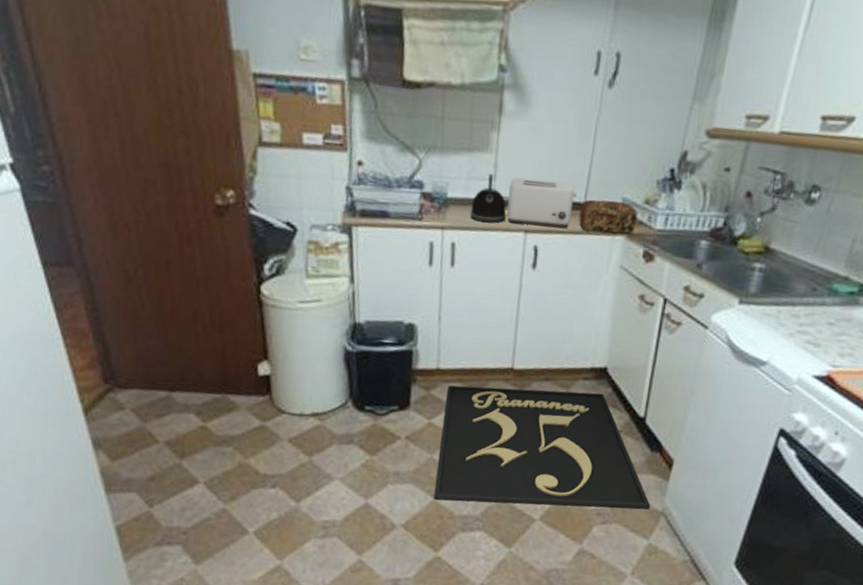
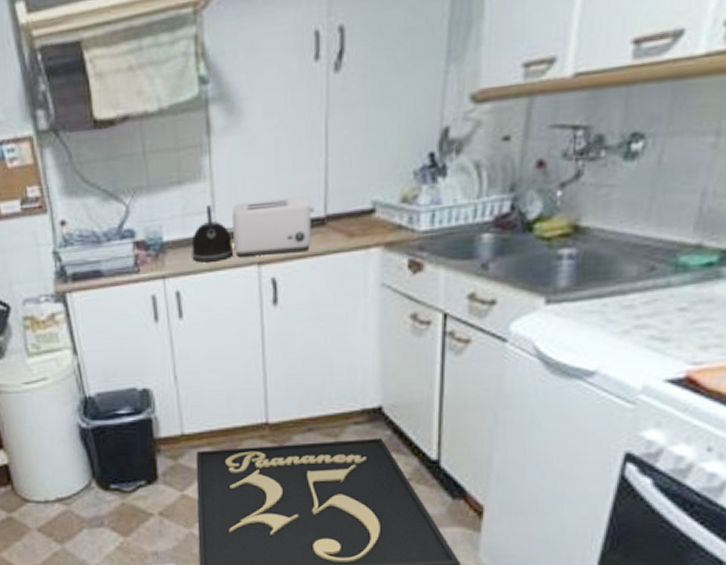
bread loaf: present [579,200,638,234] -> none [321,206,394,250]

